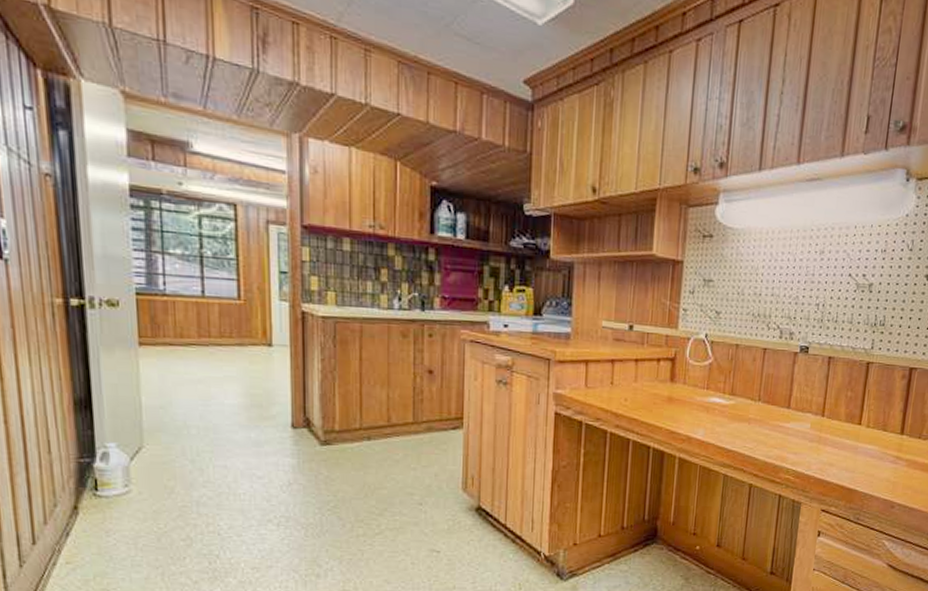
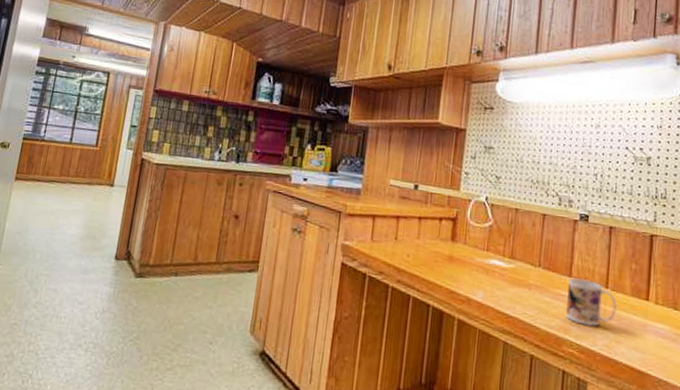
mug: none [784,409,832,454] -> present [566,278,617,327]

